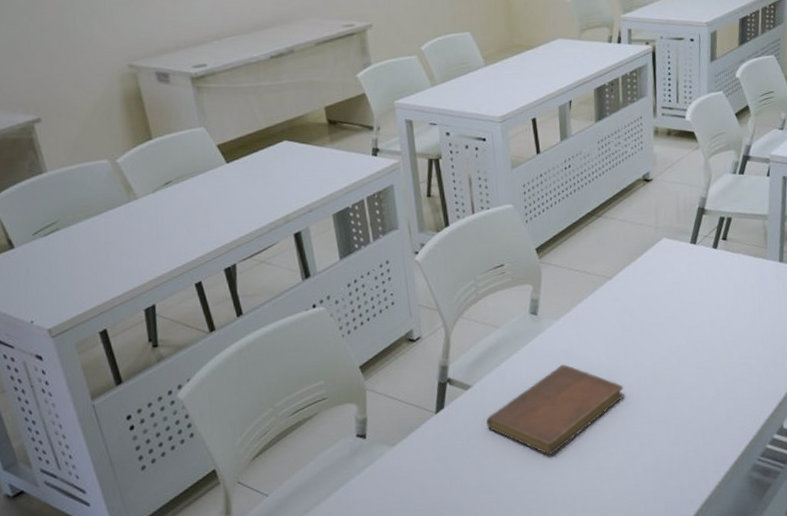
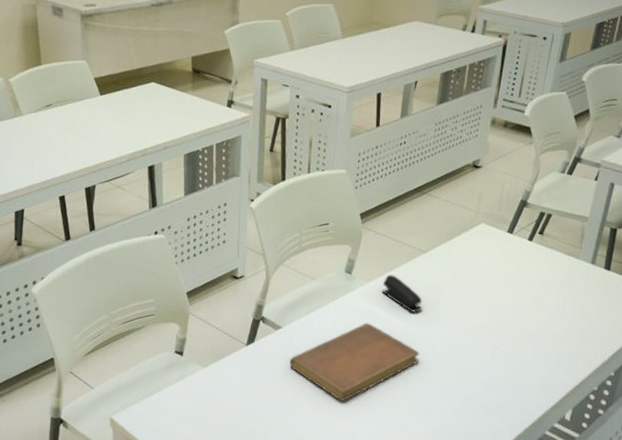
stapler: none [572,308,618,345] -> present [382,274,423,313]

